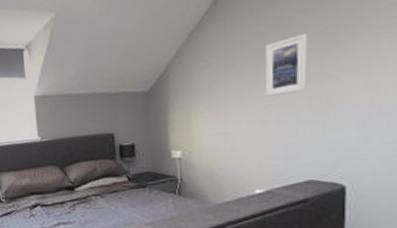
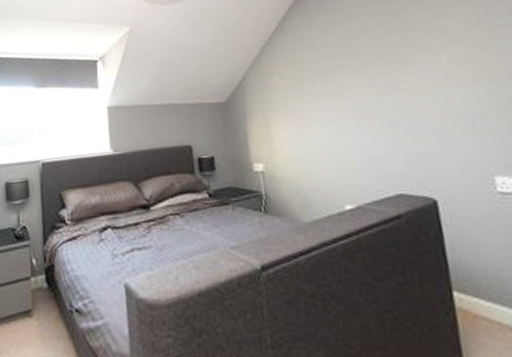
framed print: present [264,33,308,96] -> none [334,49,381,108]

